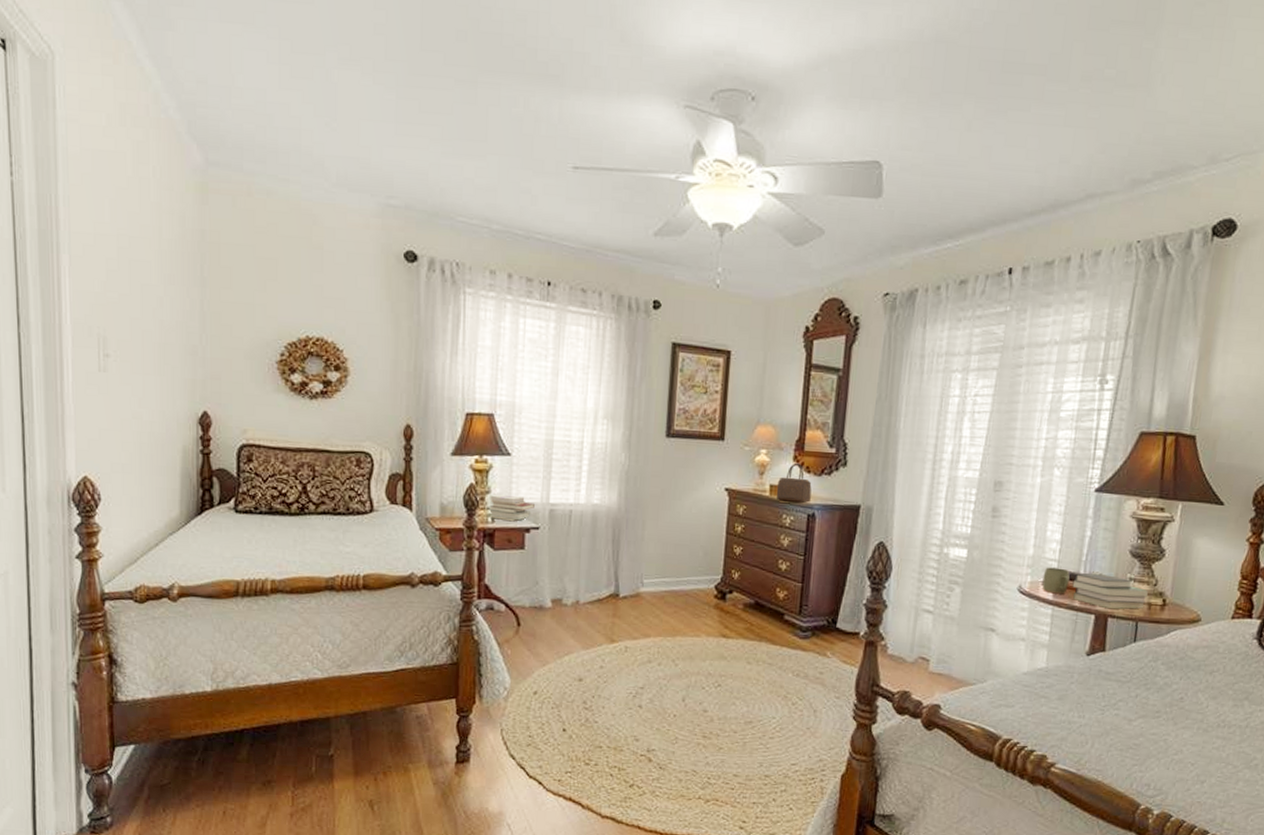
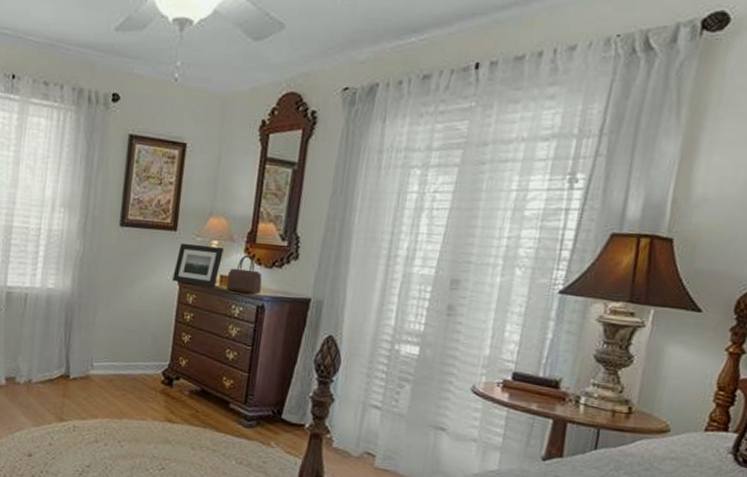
picture frame: none [722,452,772,497] -> present [172,242,224,287]
mug: present [1042,567,1070,595] -> none [497,368,528,397]
books: present [1072,573,1148,609] -> none [530,376,613,416]

